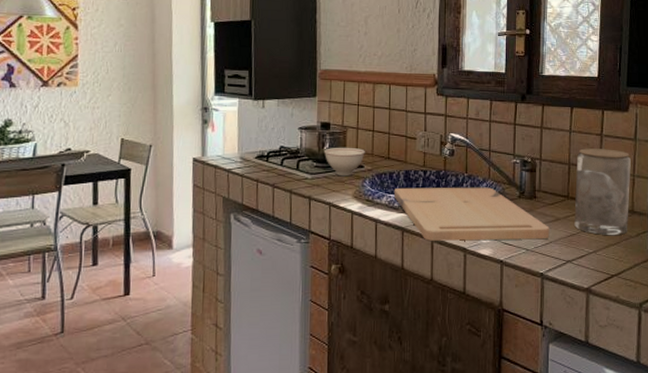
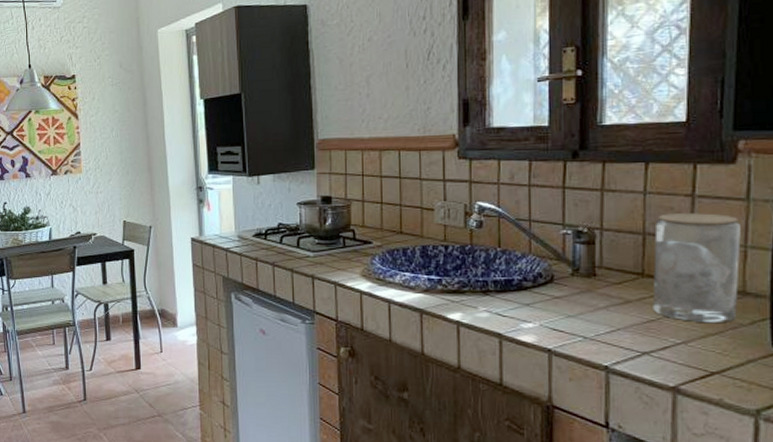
bowl: present [324,147,365,177] -> none [327,222,373,254]
cutting board: present [393,187,550,242] -> none [408,263,617,326]

